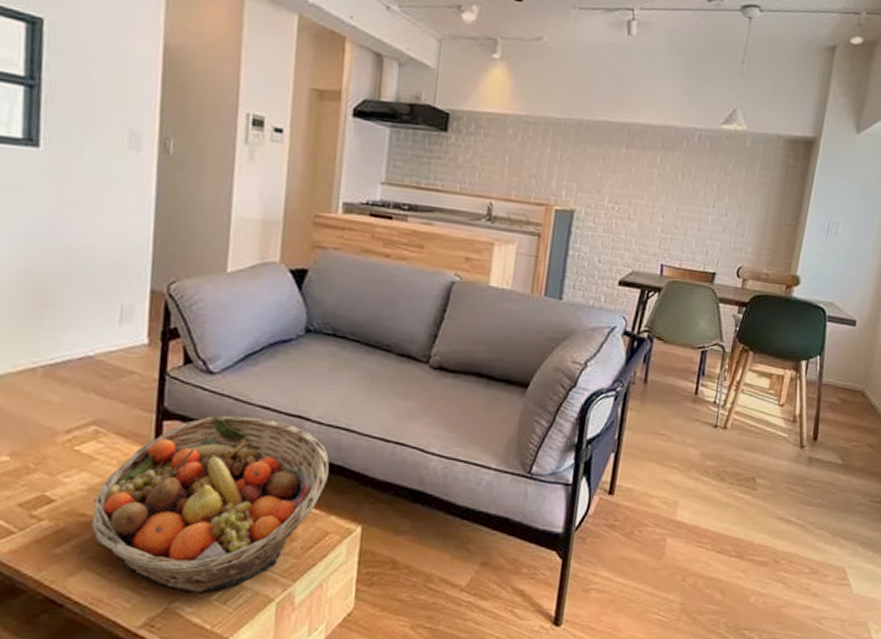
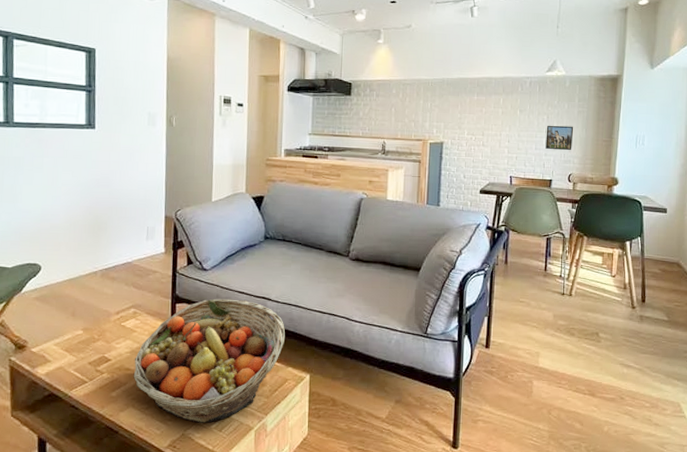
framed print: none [711,197,751,236] -> present [545,125,574,151]

